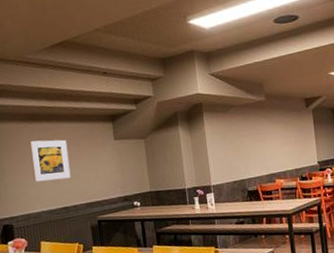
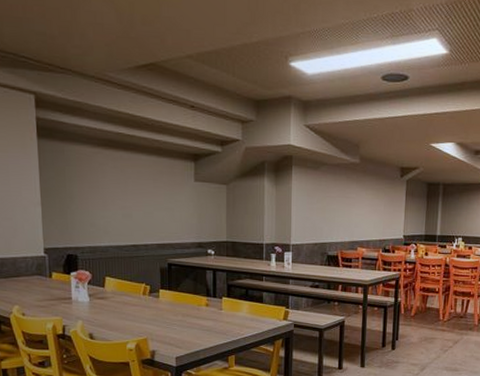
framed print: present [29,139,71,182] -> none [103,169,144,215]

